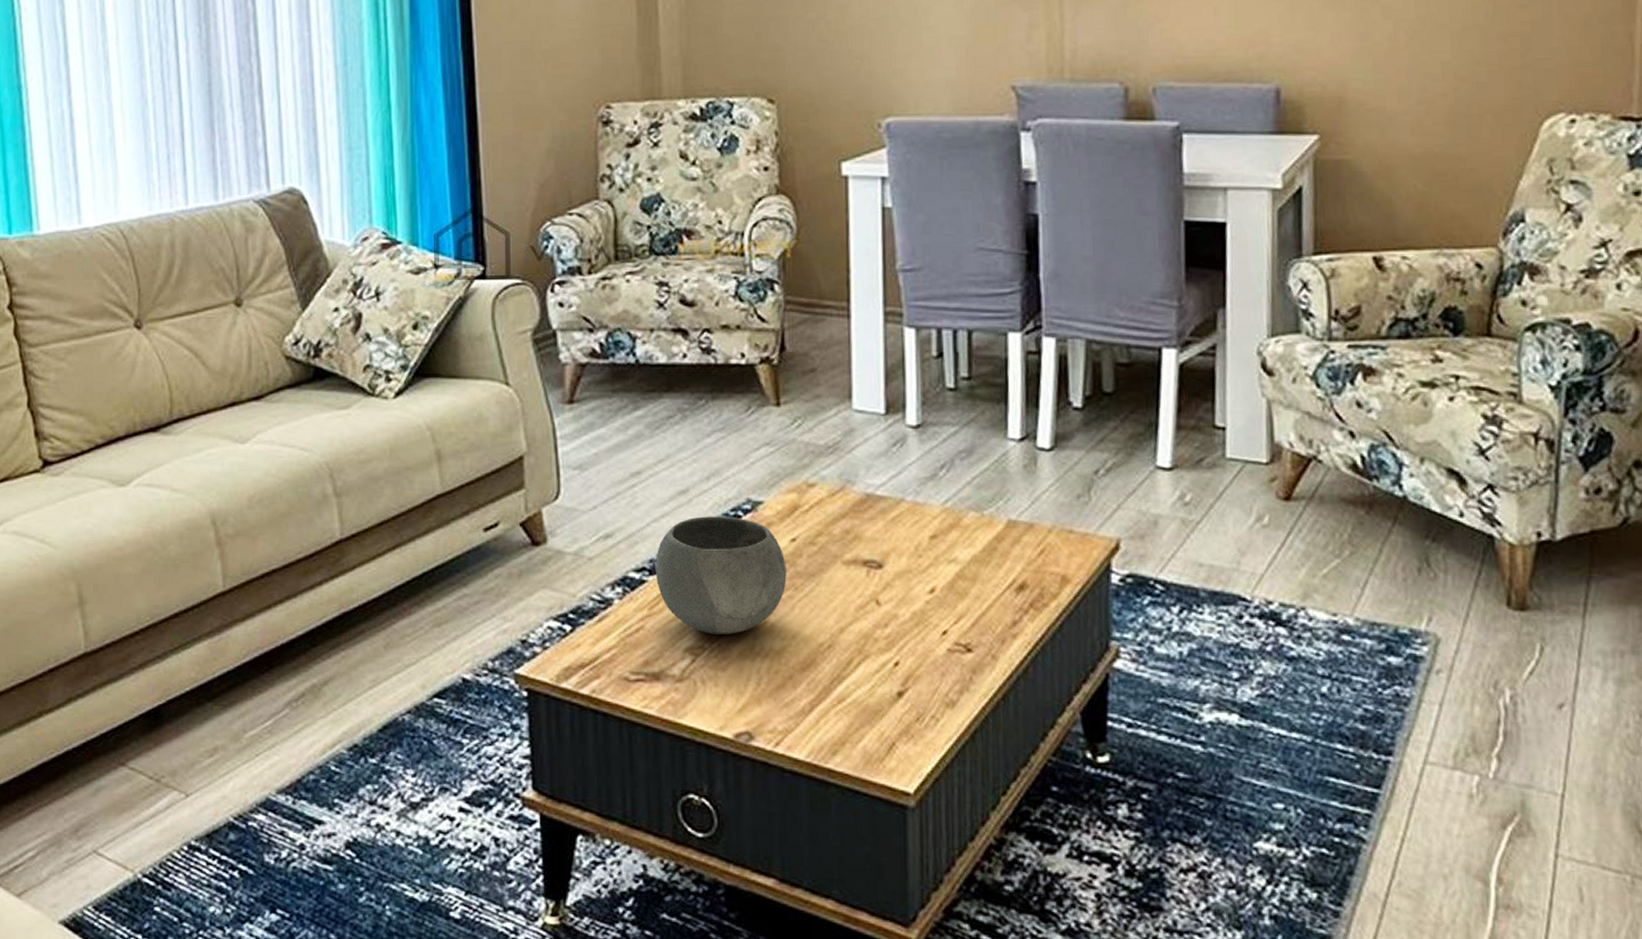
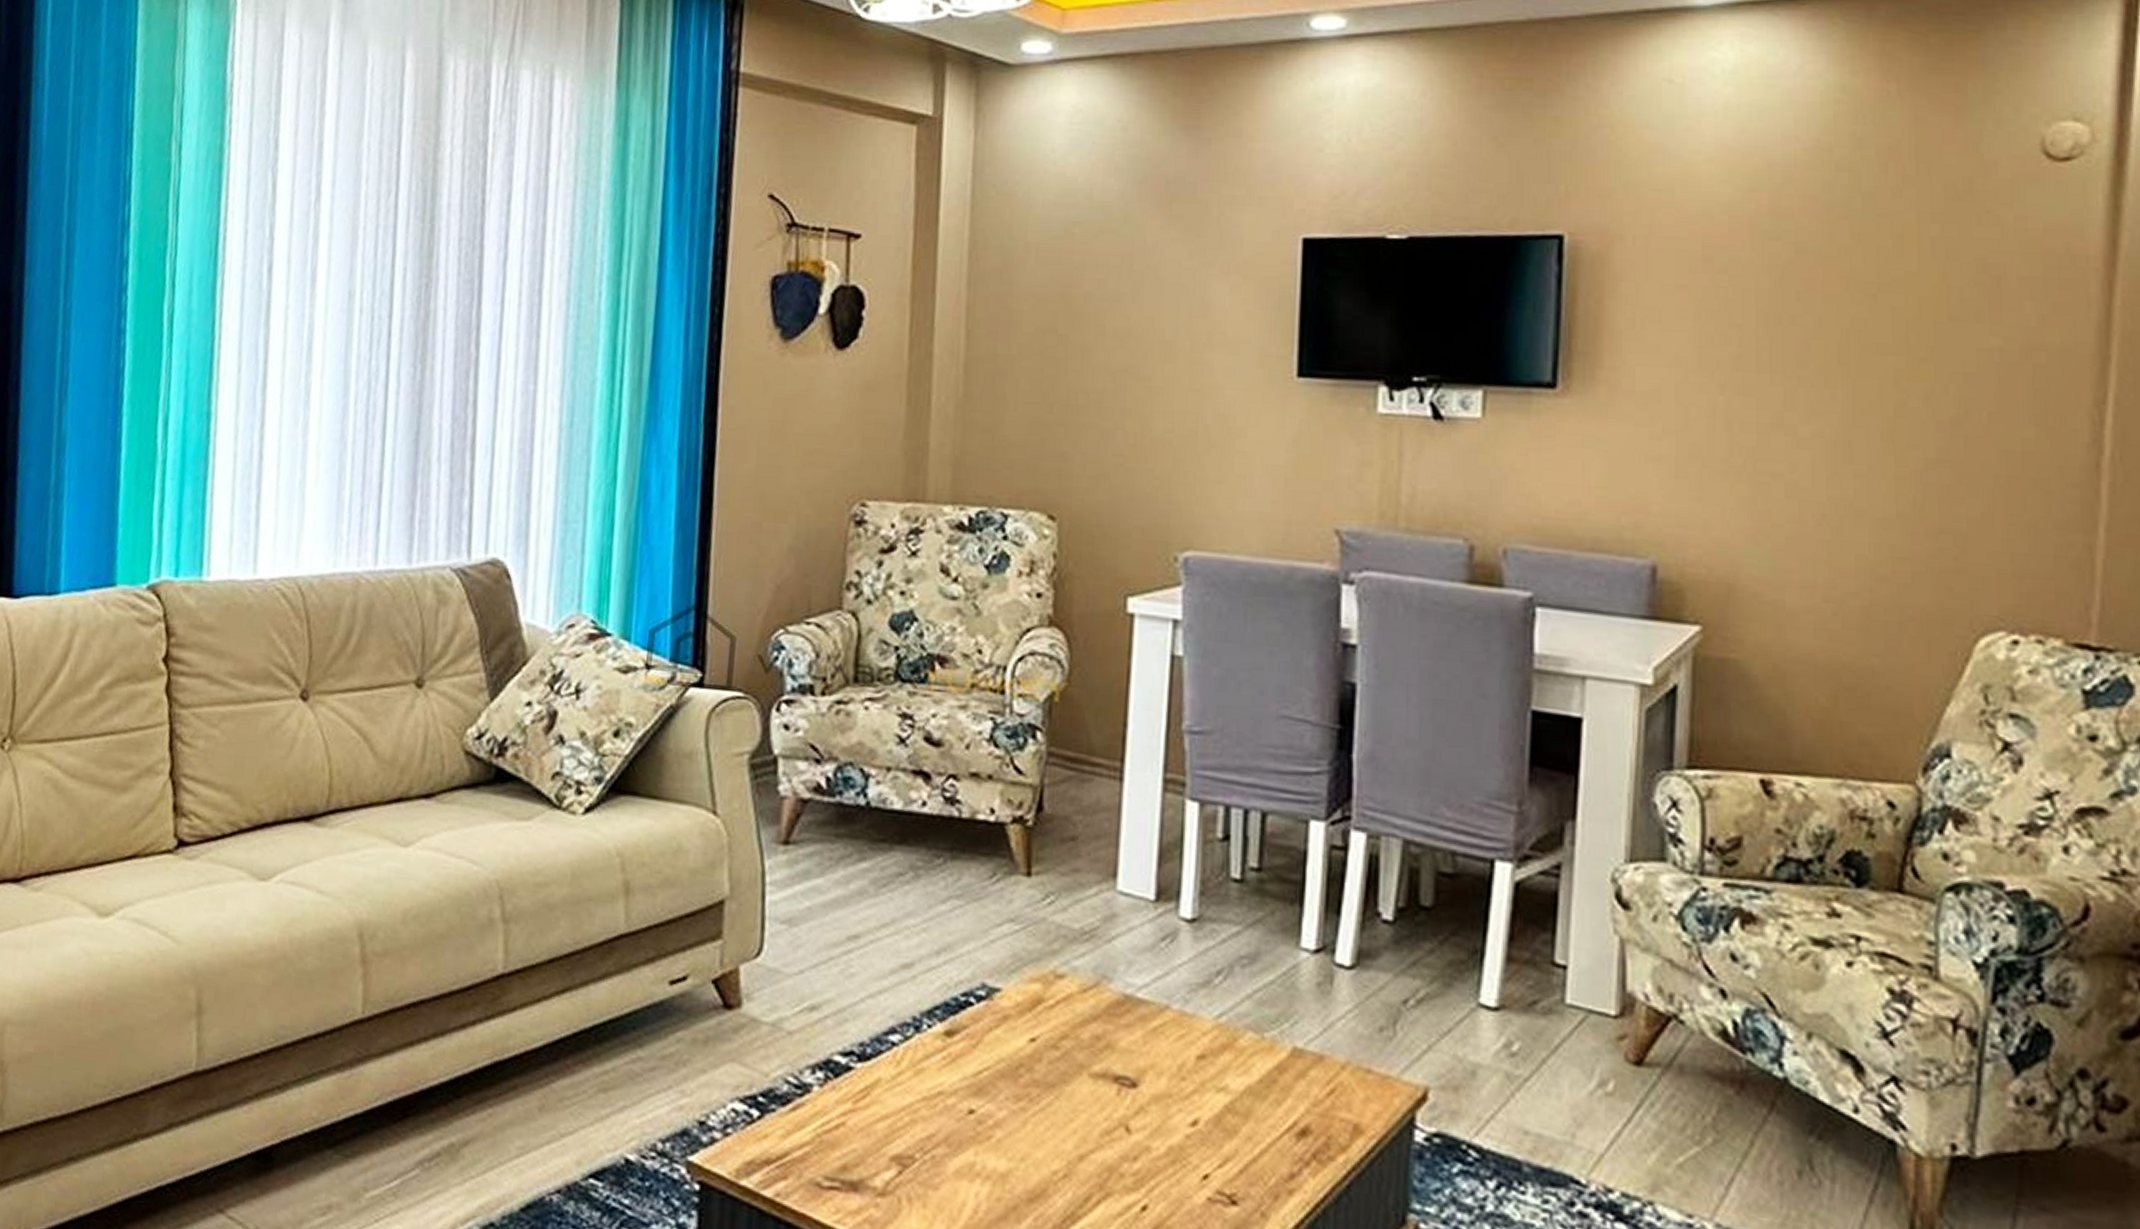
bowl: present [655,516,787,634] -> none [865,997,1022,1146]

